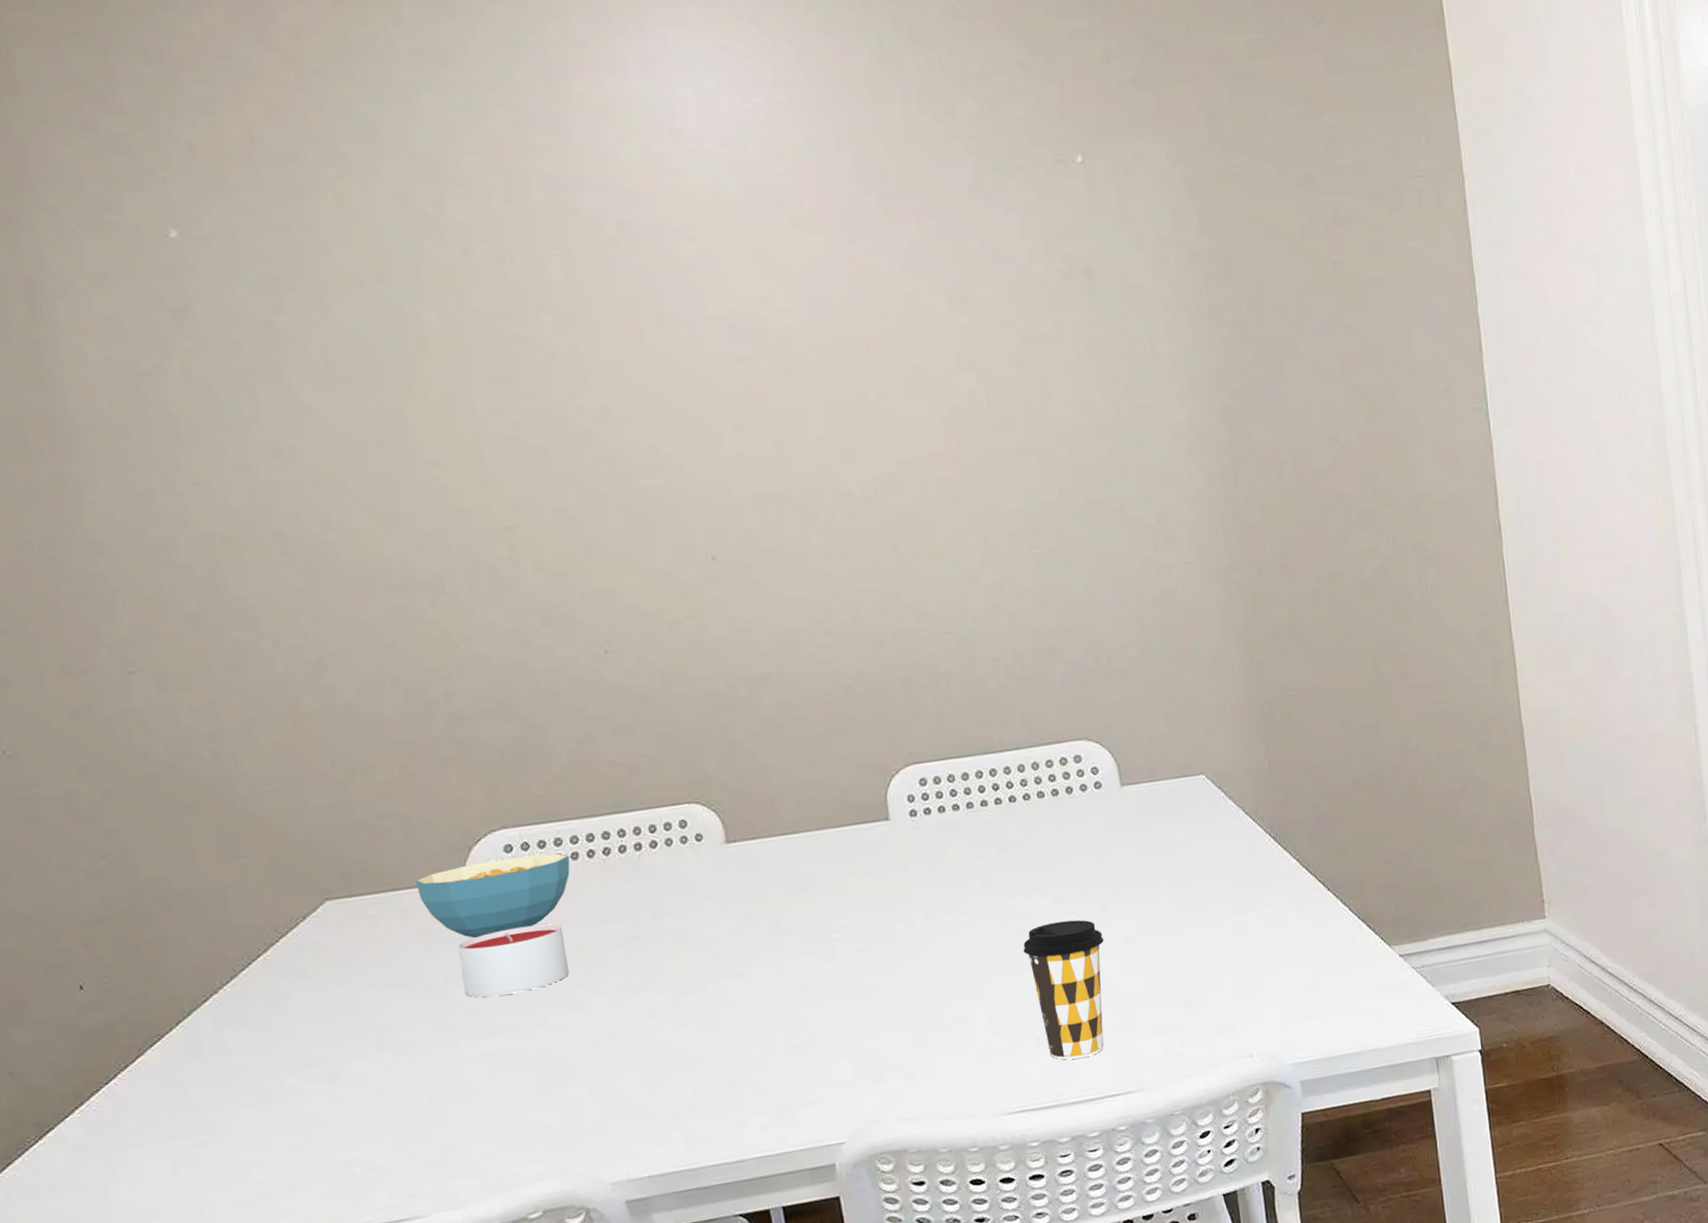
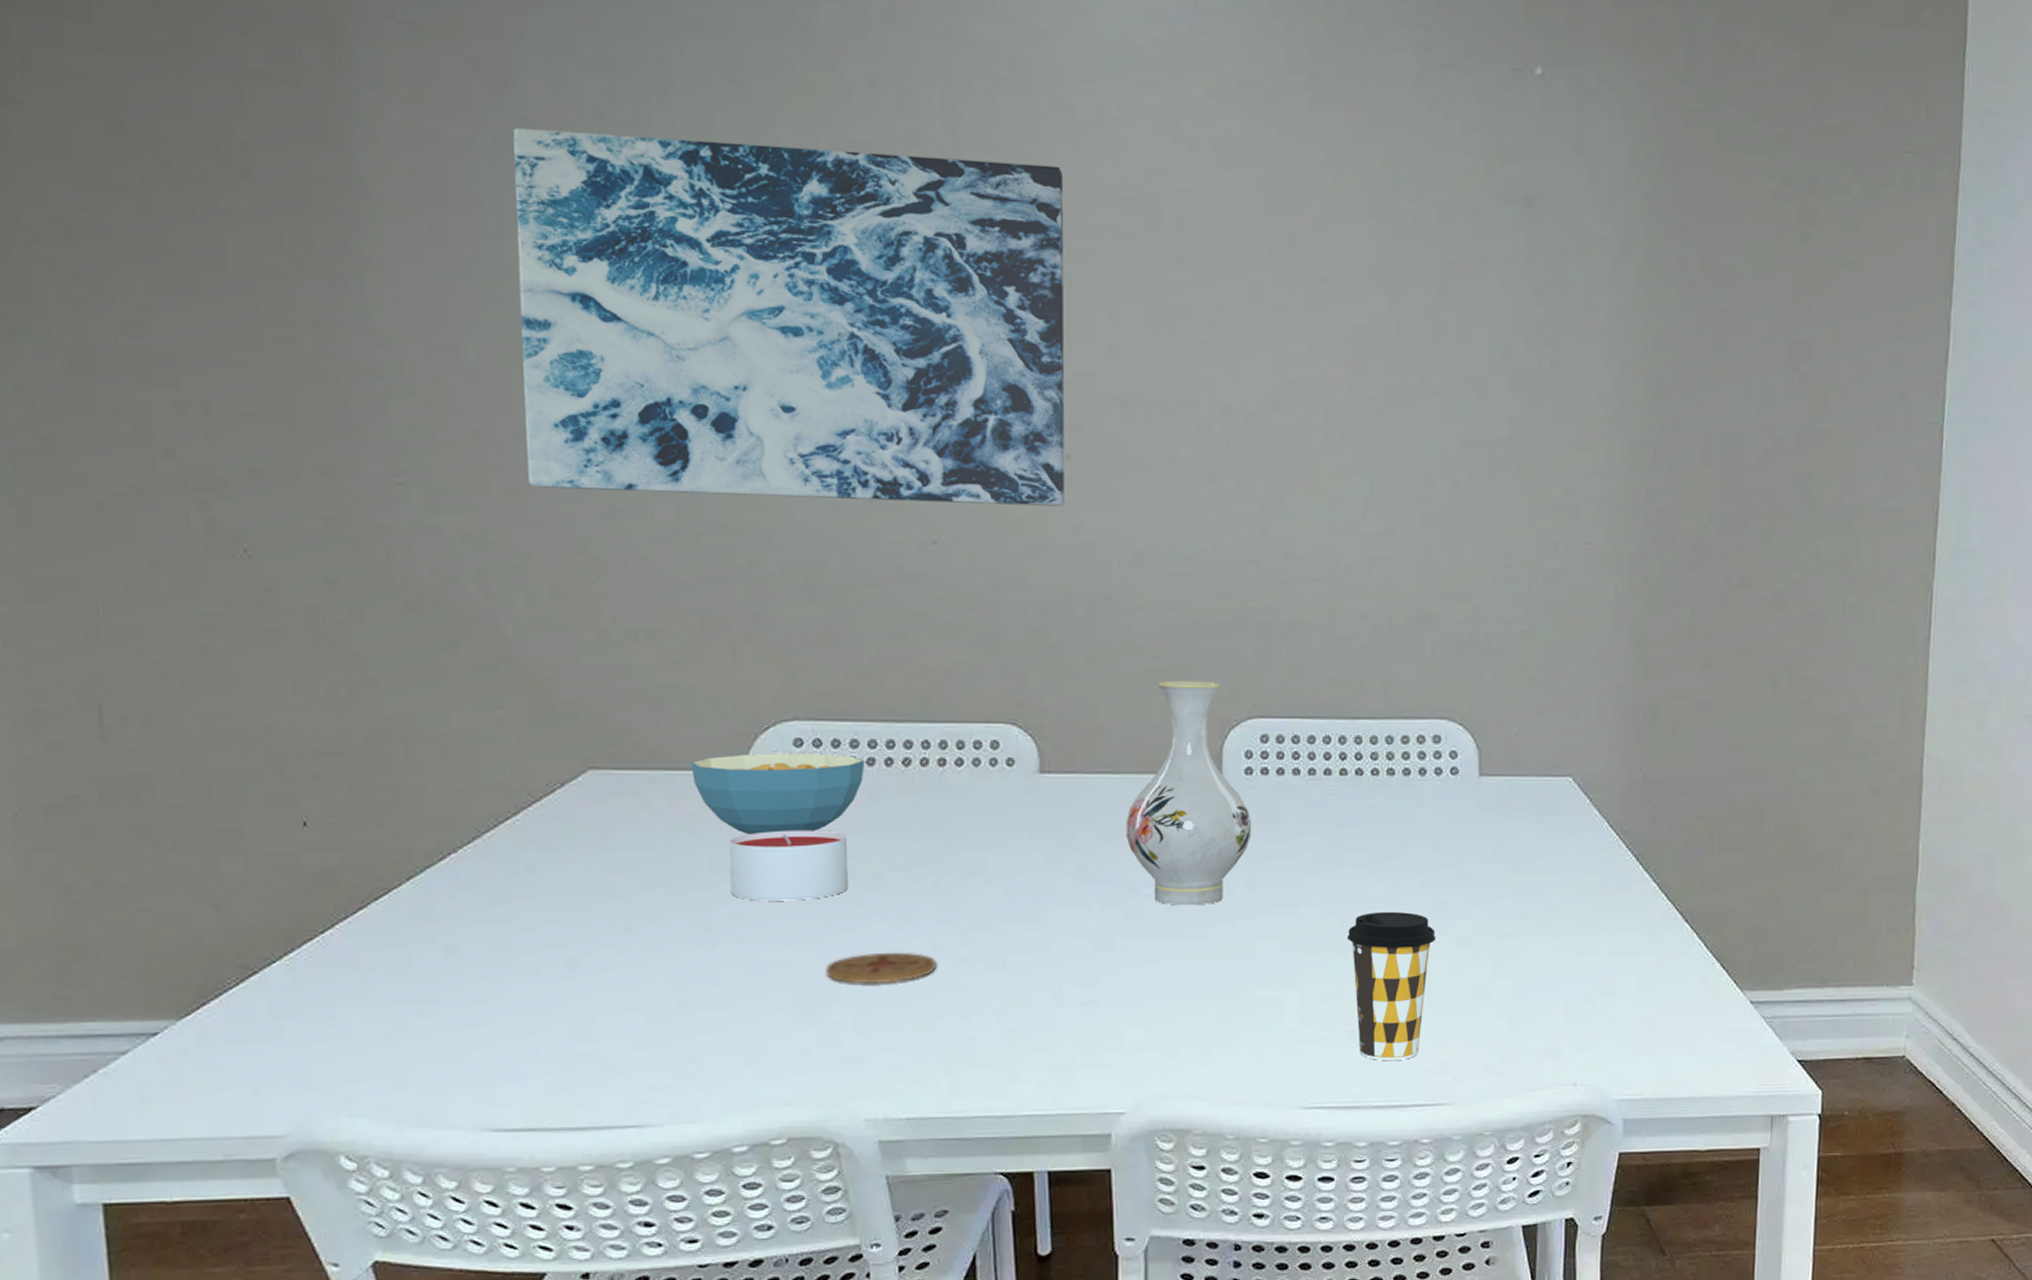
wall art: none [196,307,716,657] -> present [513,127,1064,506]
coaster: none [558,1023,657,1060] -> present [825,952,936,984]
vase: none [809,737,924,946] -> present [1126,680,1252,906]

